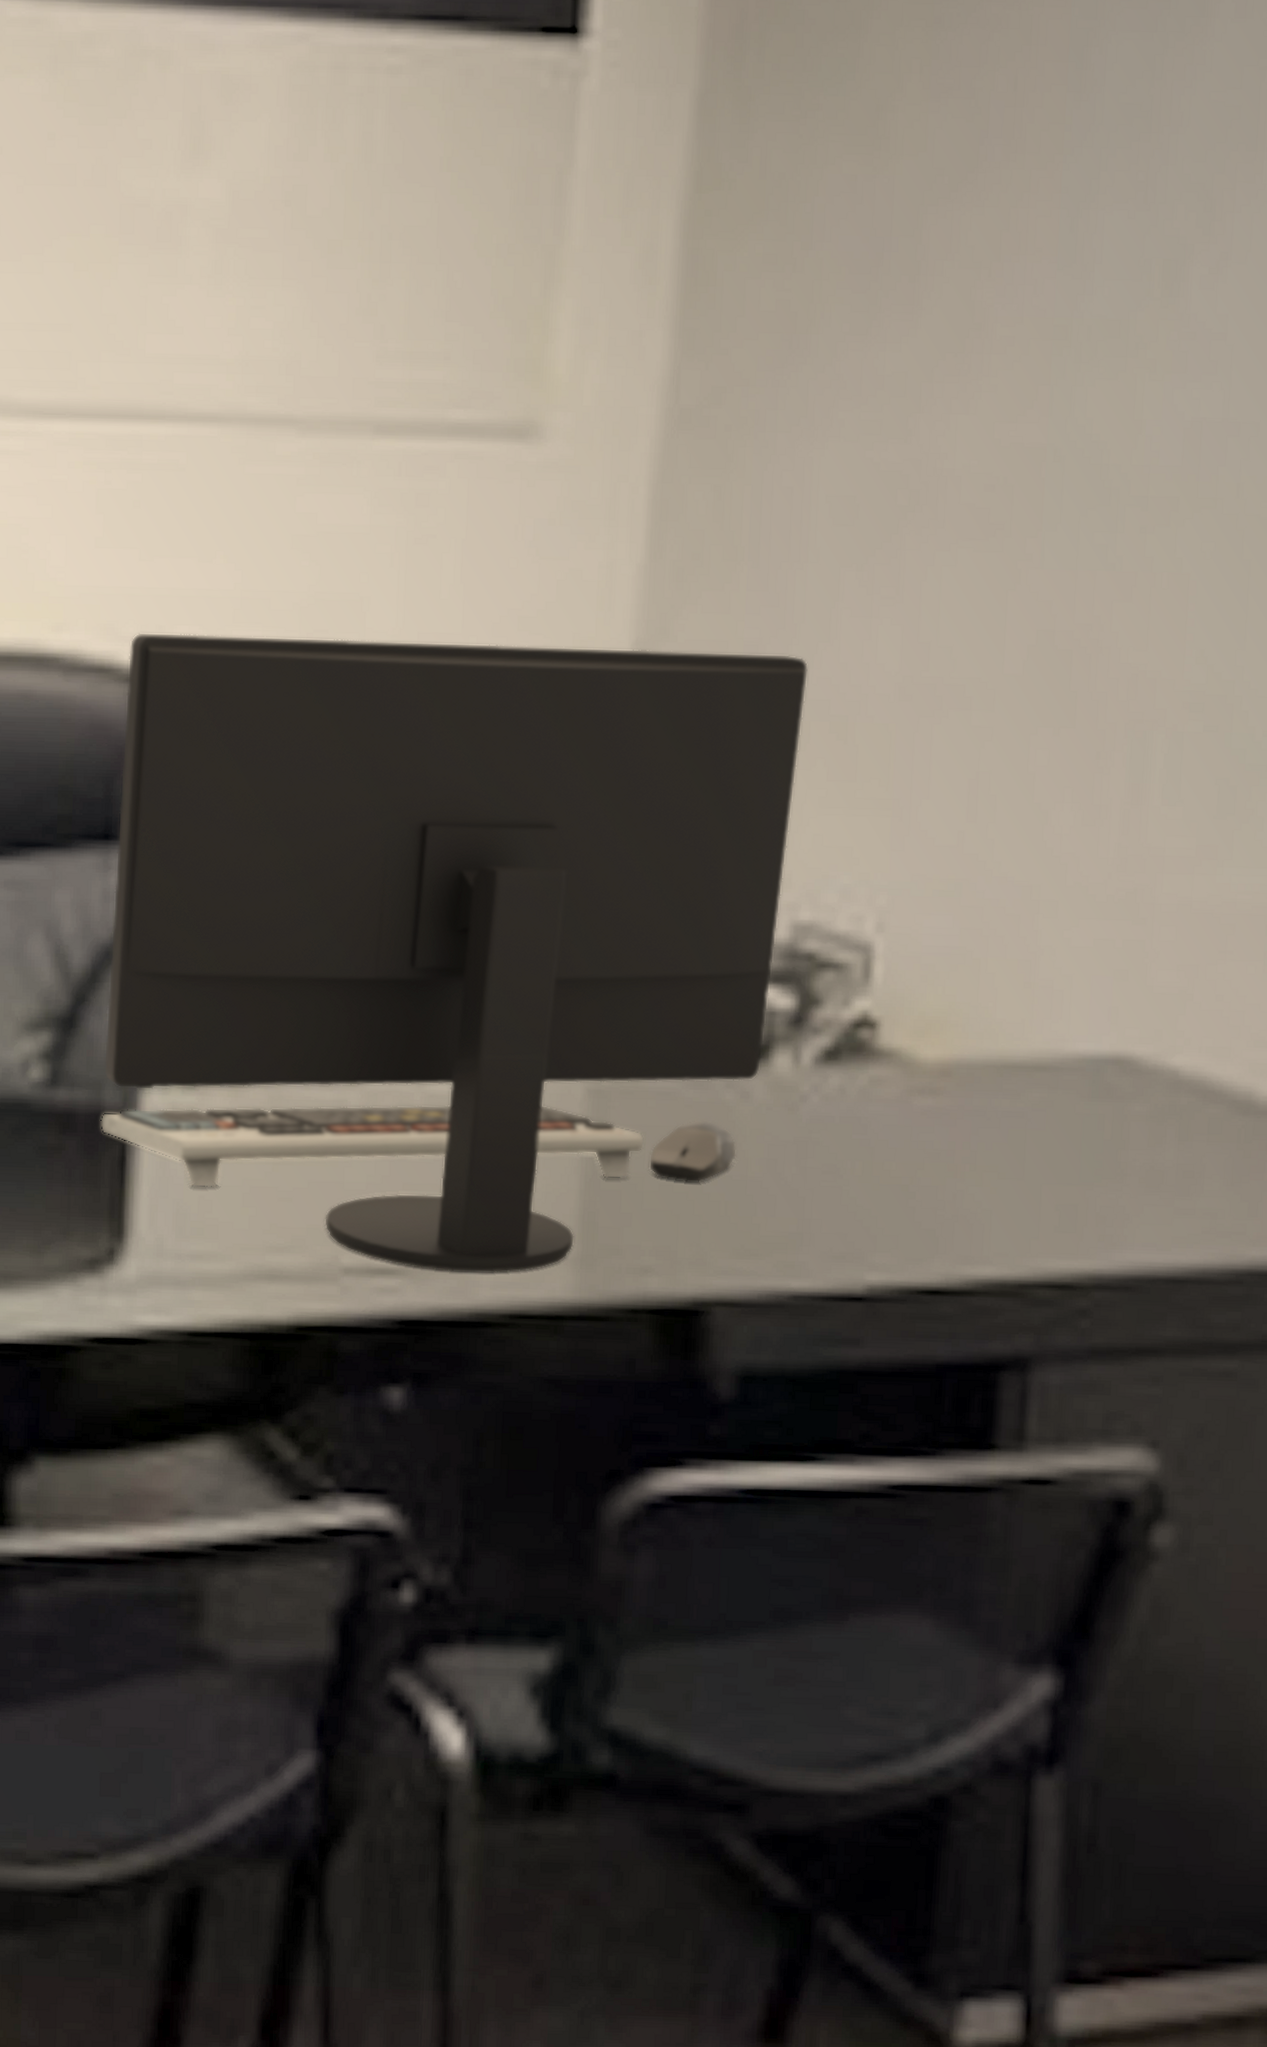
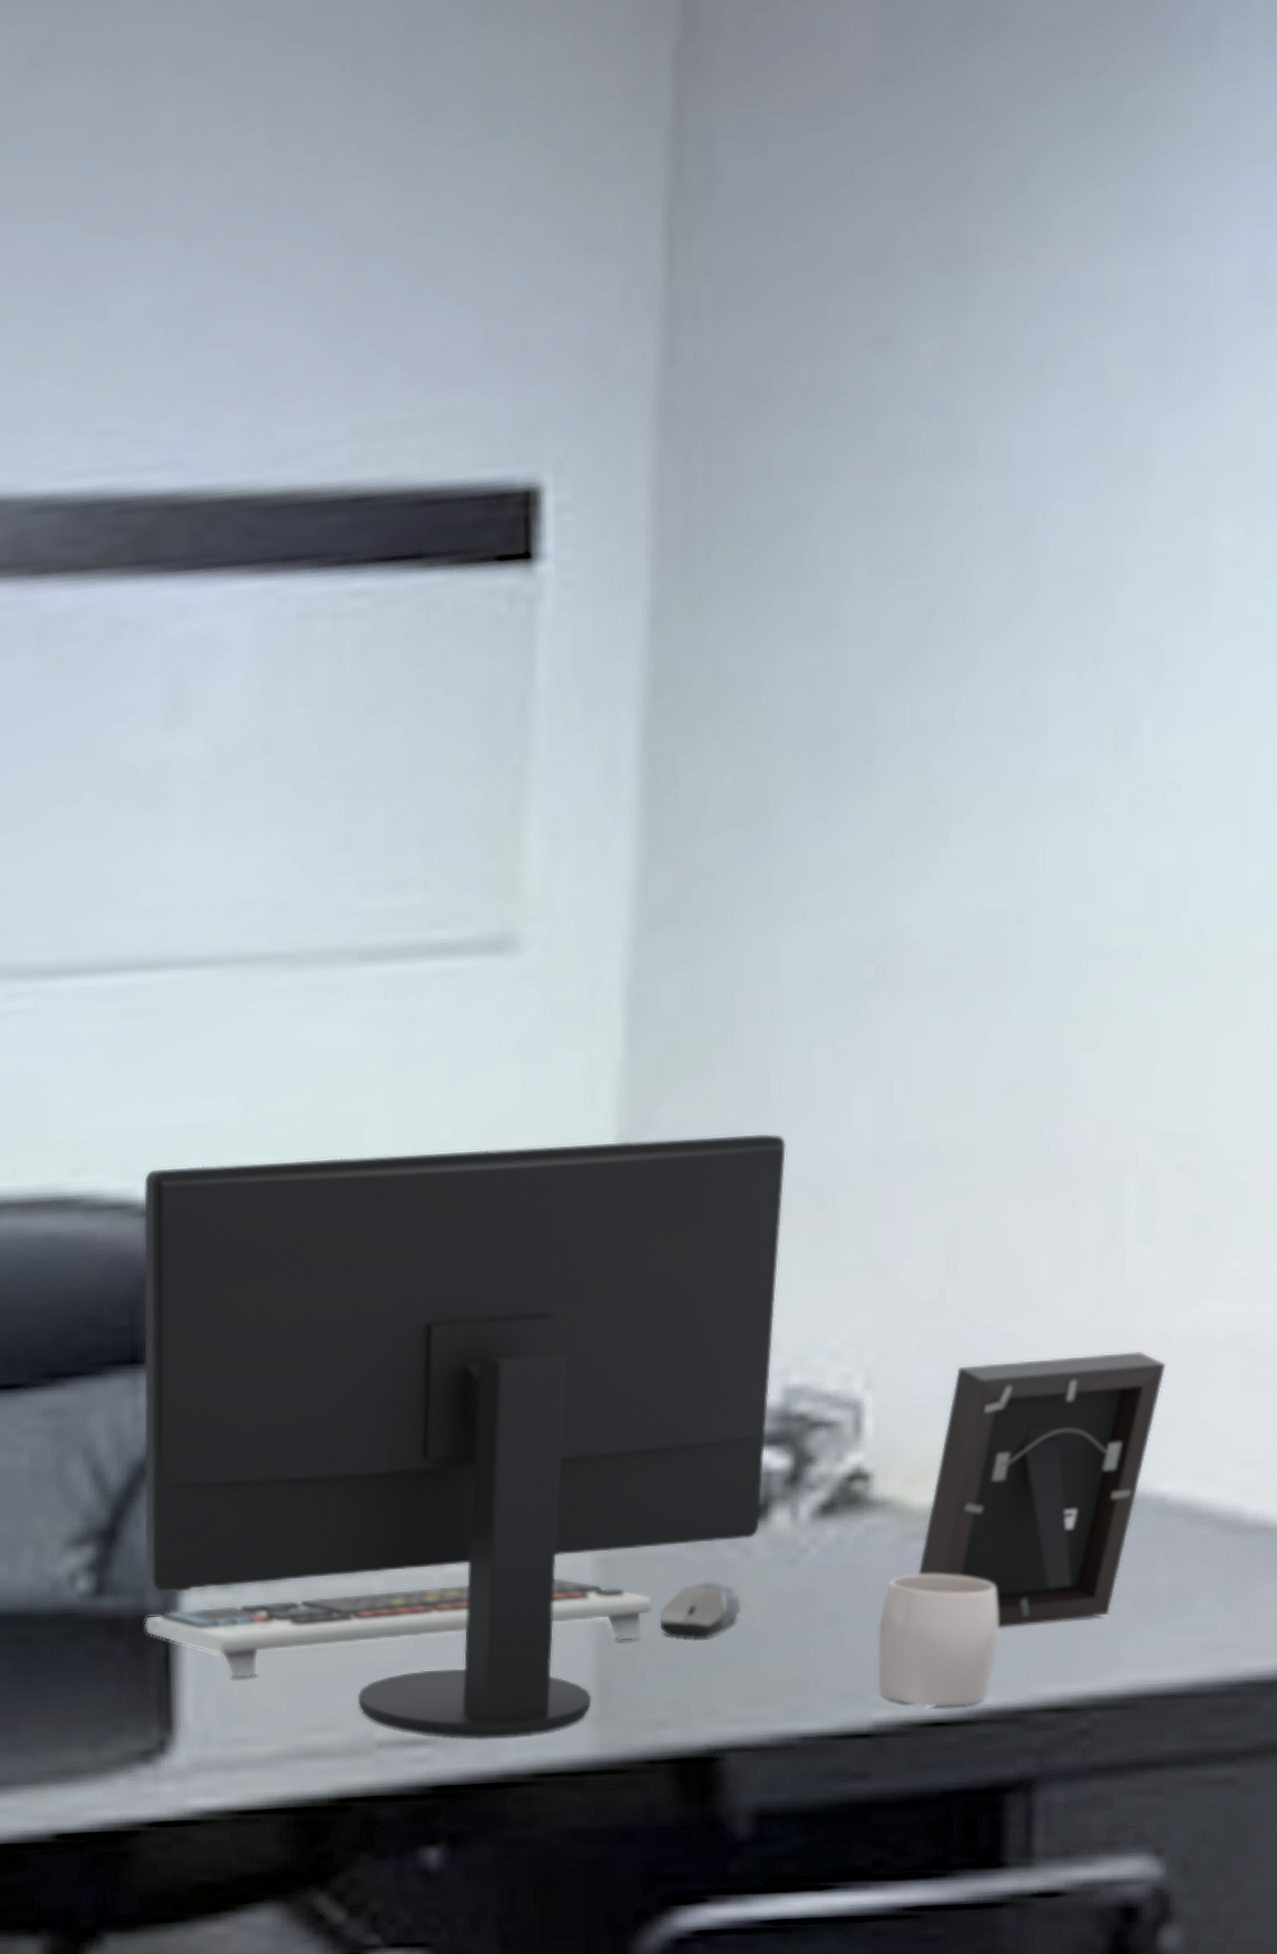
mug: none [874,1130,1002,1276] -> present [877,1573,999,1707]
picture frame: none [921,915,1186,1196] -> present [917,1351,1167,1628]

